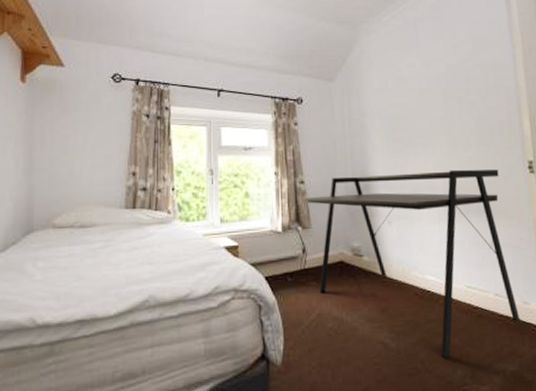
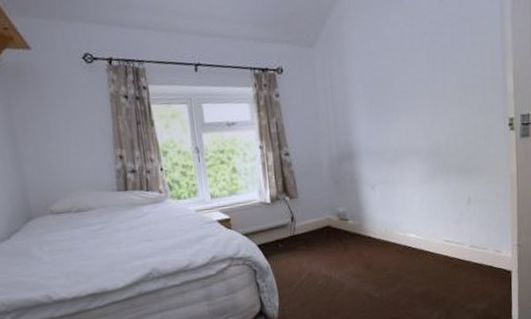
desk: present [305,169,521,359] -> none [291,129,492,304]

